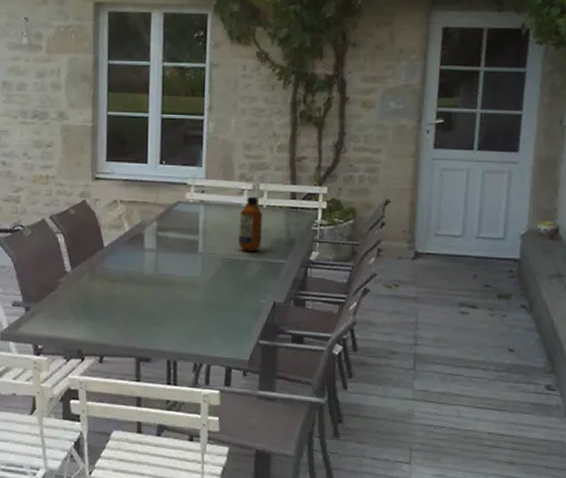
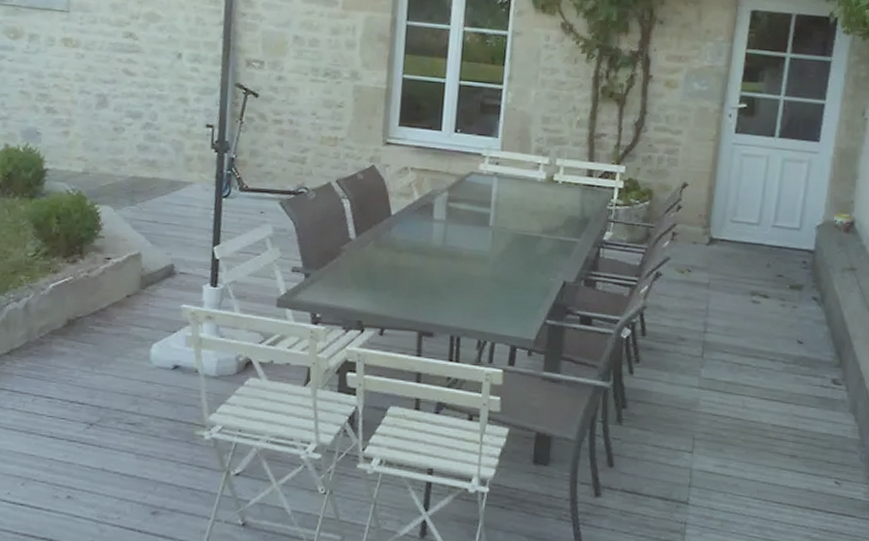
bottle: present [239,196,263,252] -> none [531,171,558,228]

